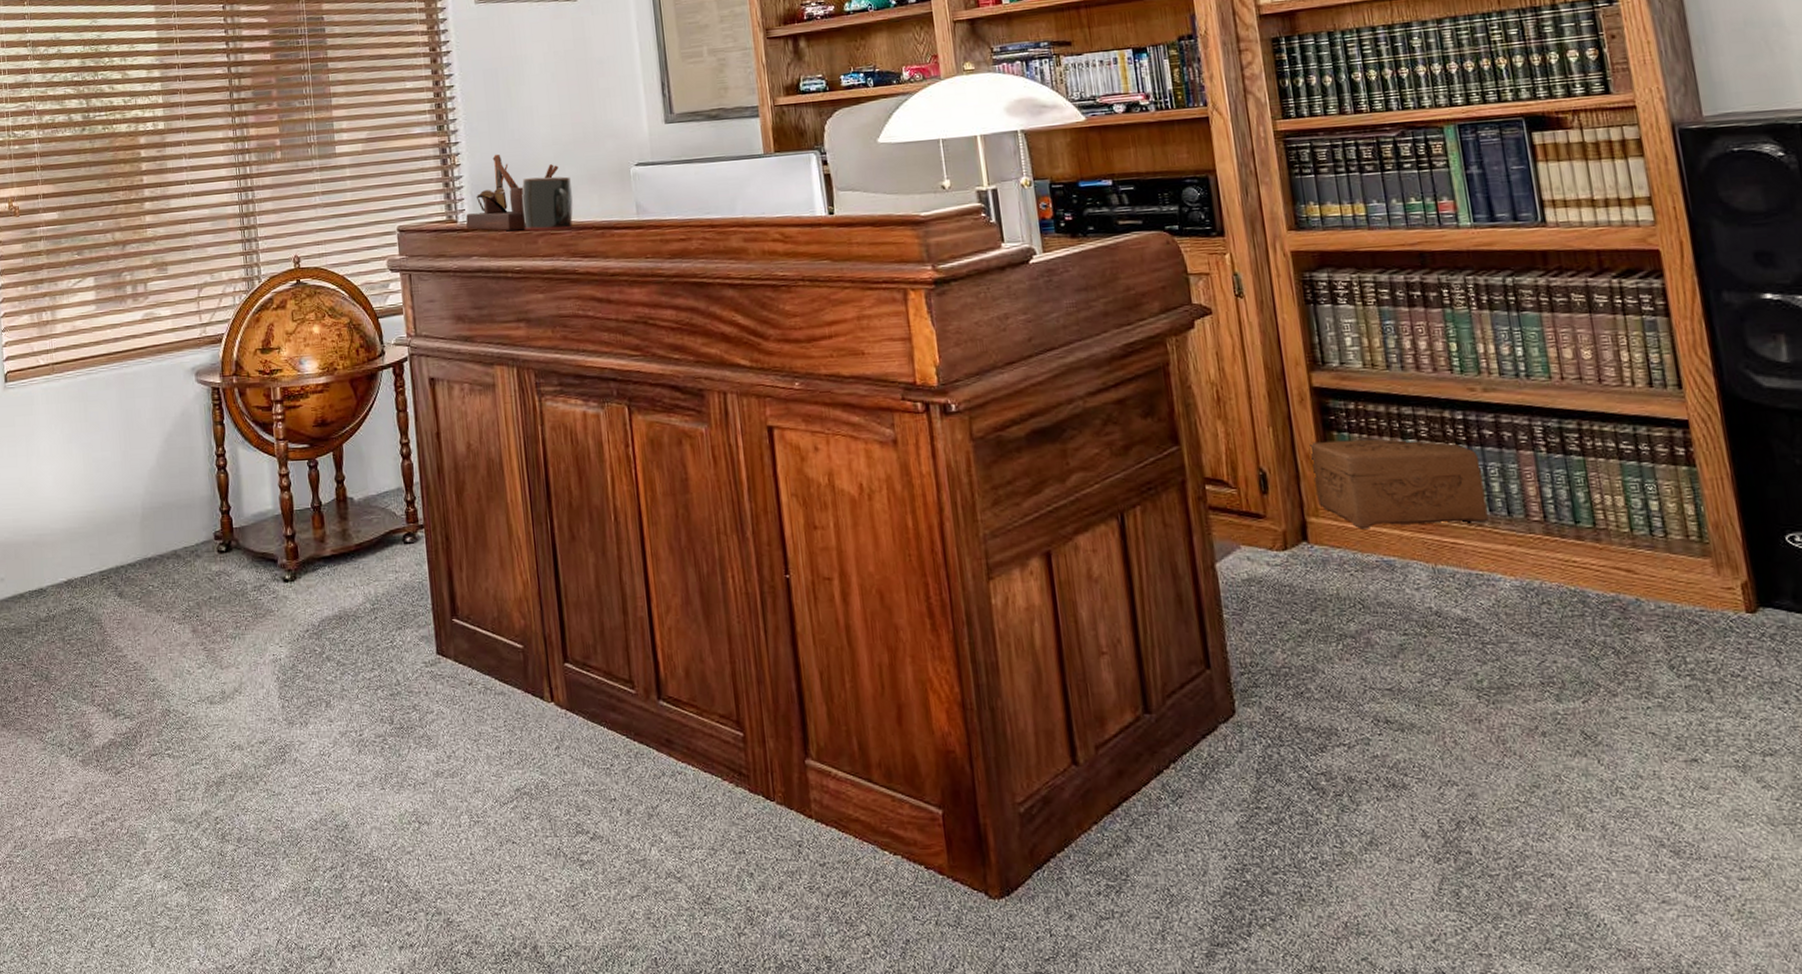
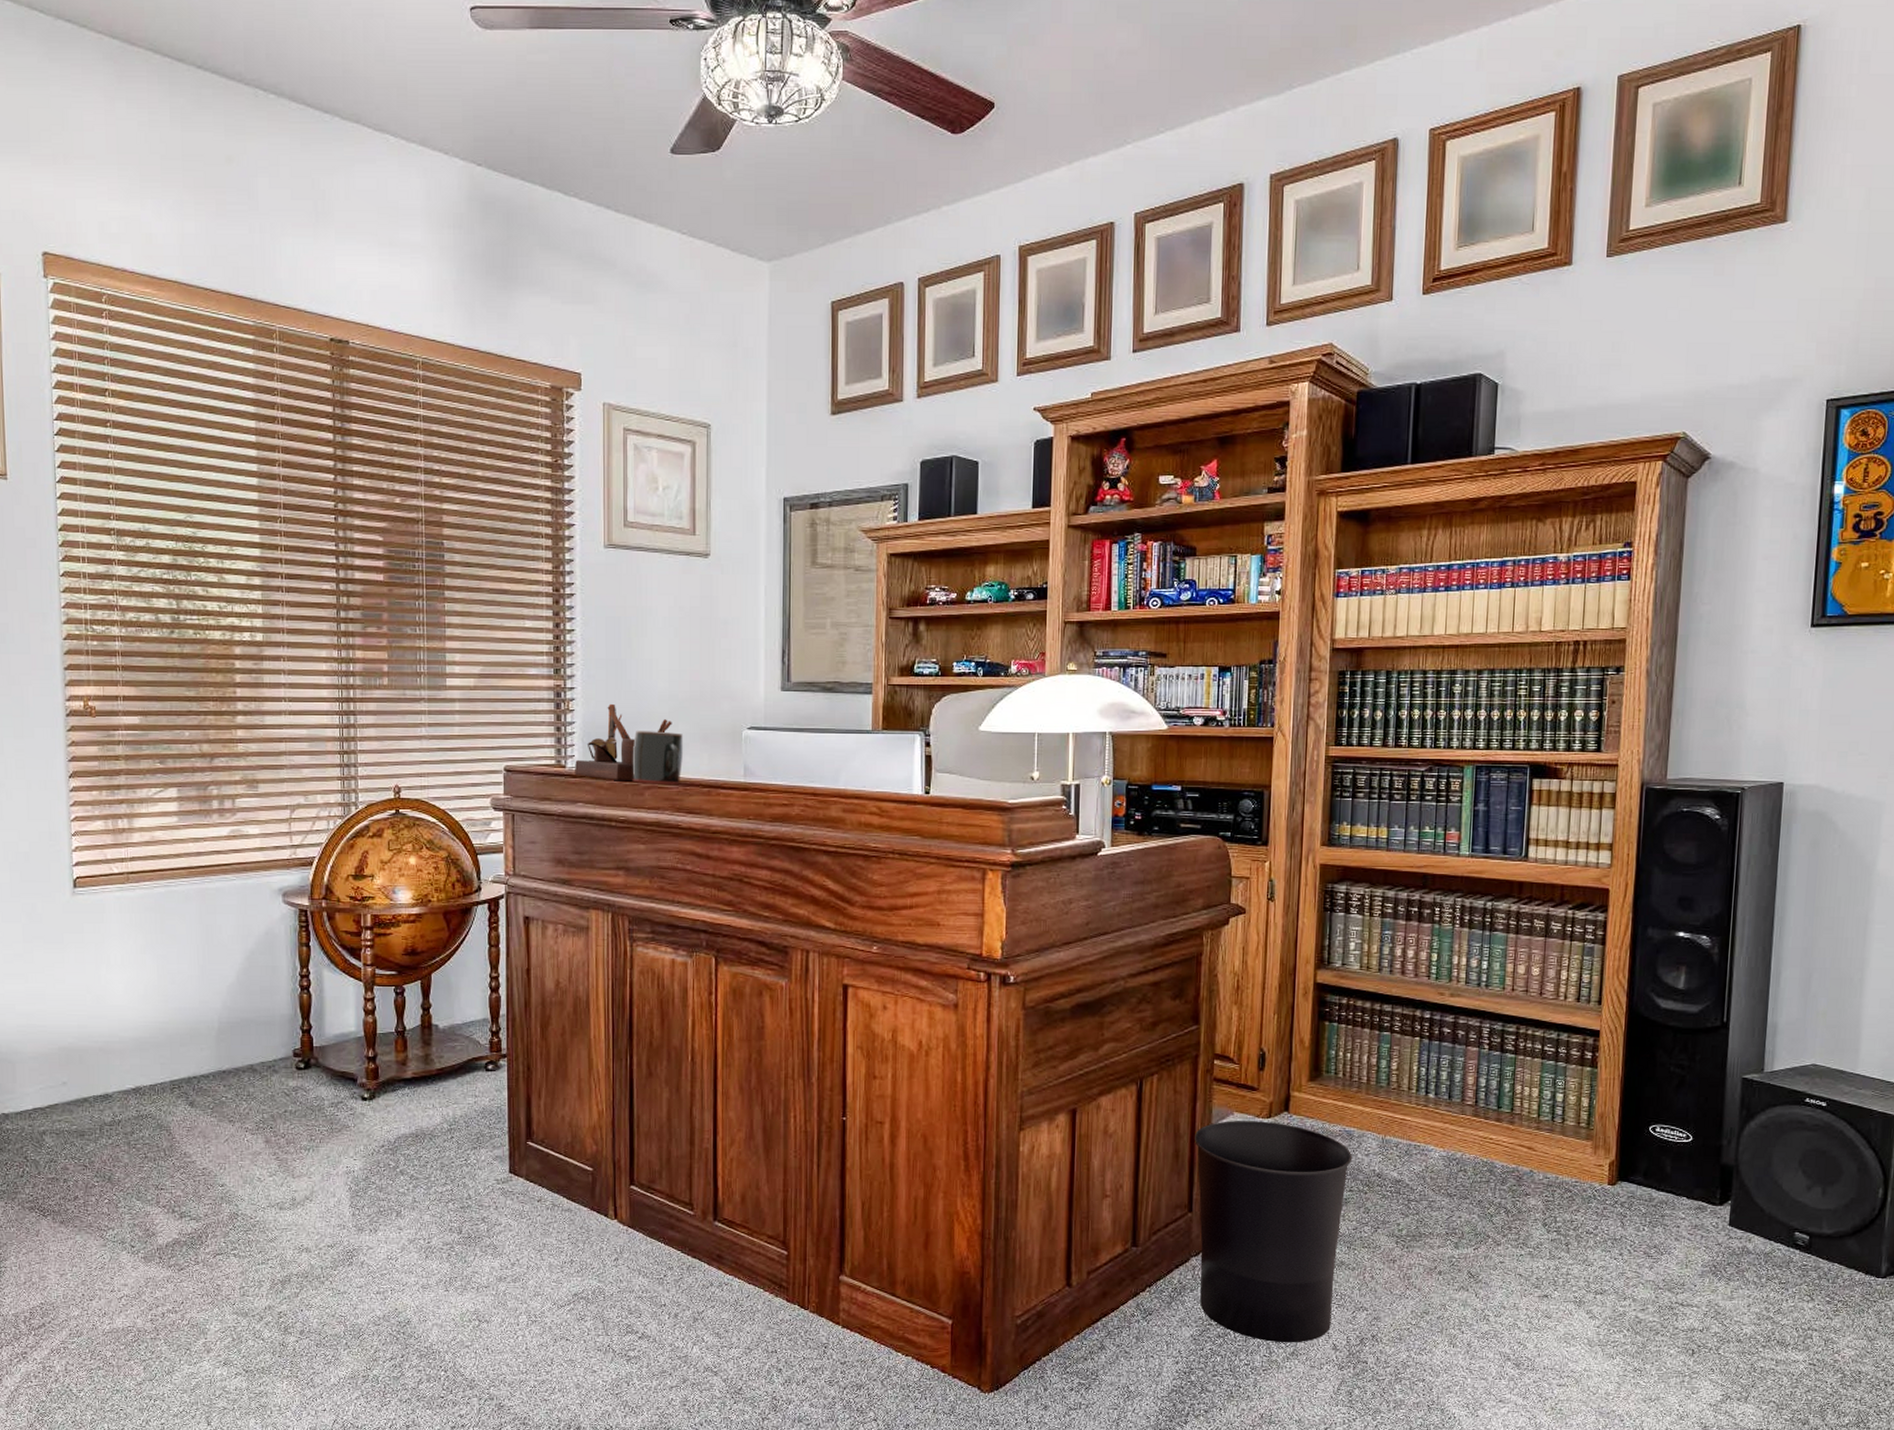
waste bin: none [1196,554,1414,830] -> present [1193,1121,1353,1343]
decorative box: present [1310,437,1489,529] -> none [1303,1029,1436,1104]

